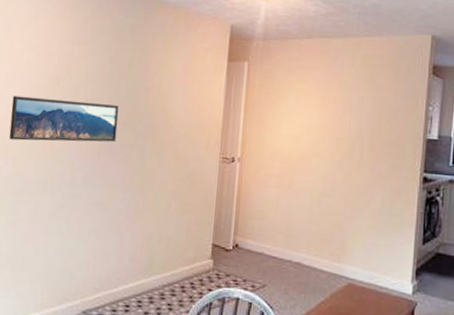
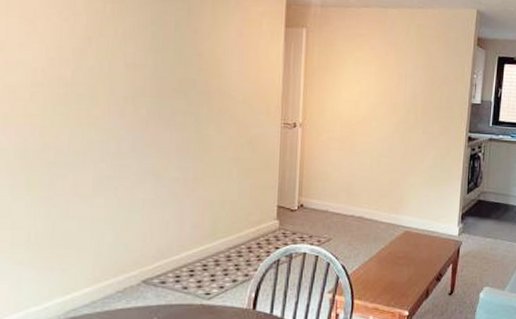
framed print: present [8,95,119,142] -> none [31,58,167,110]

